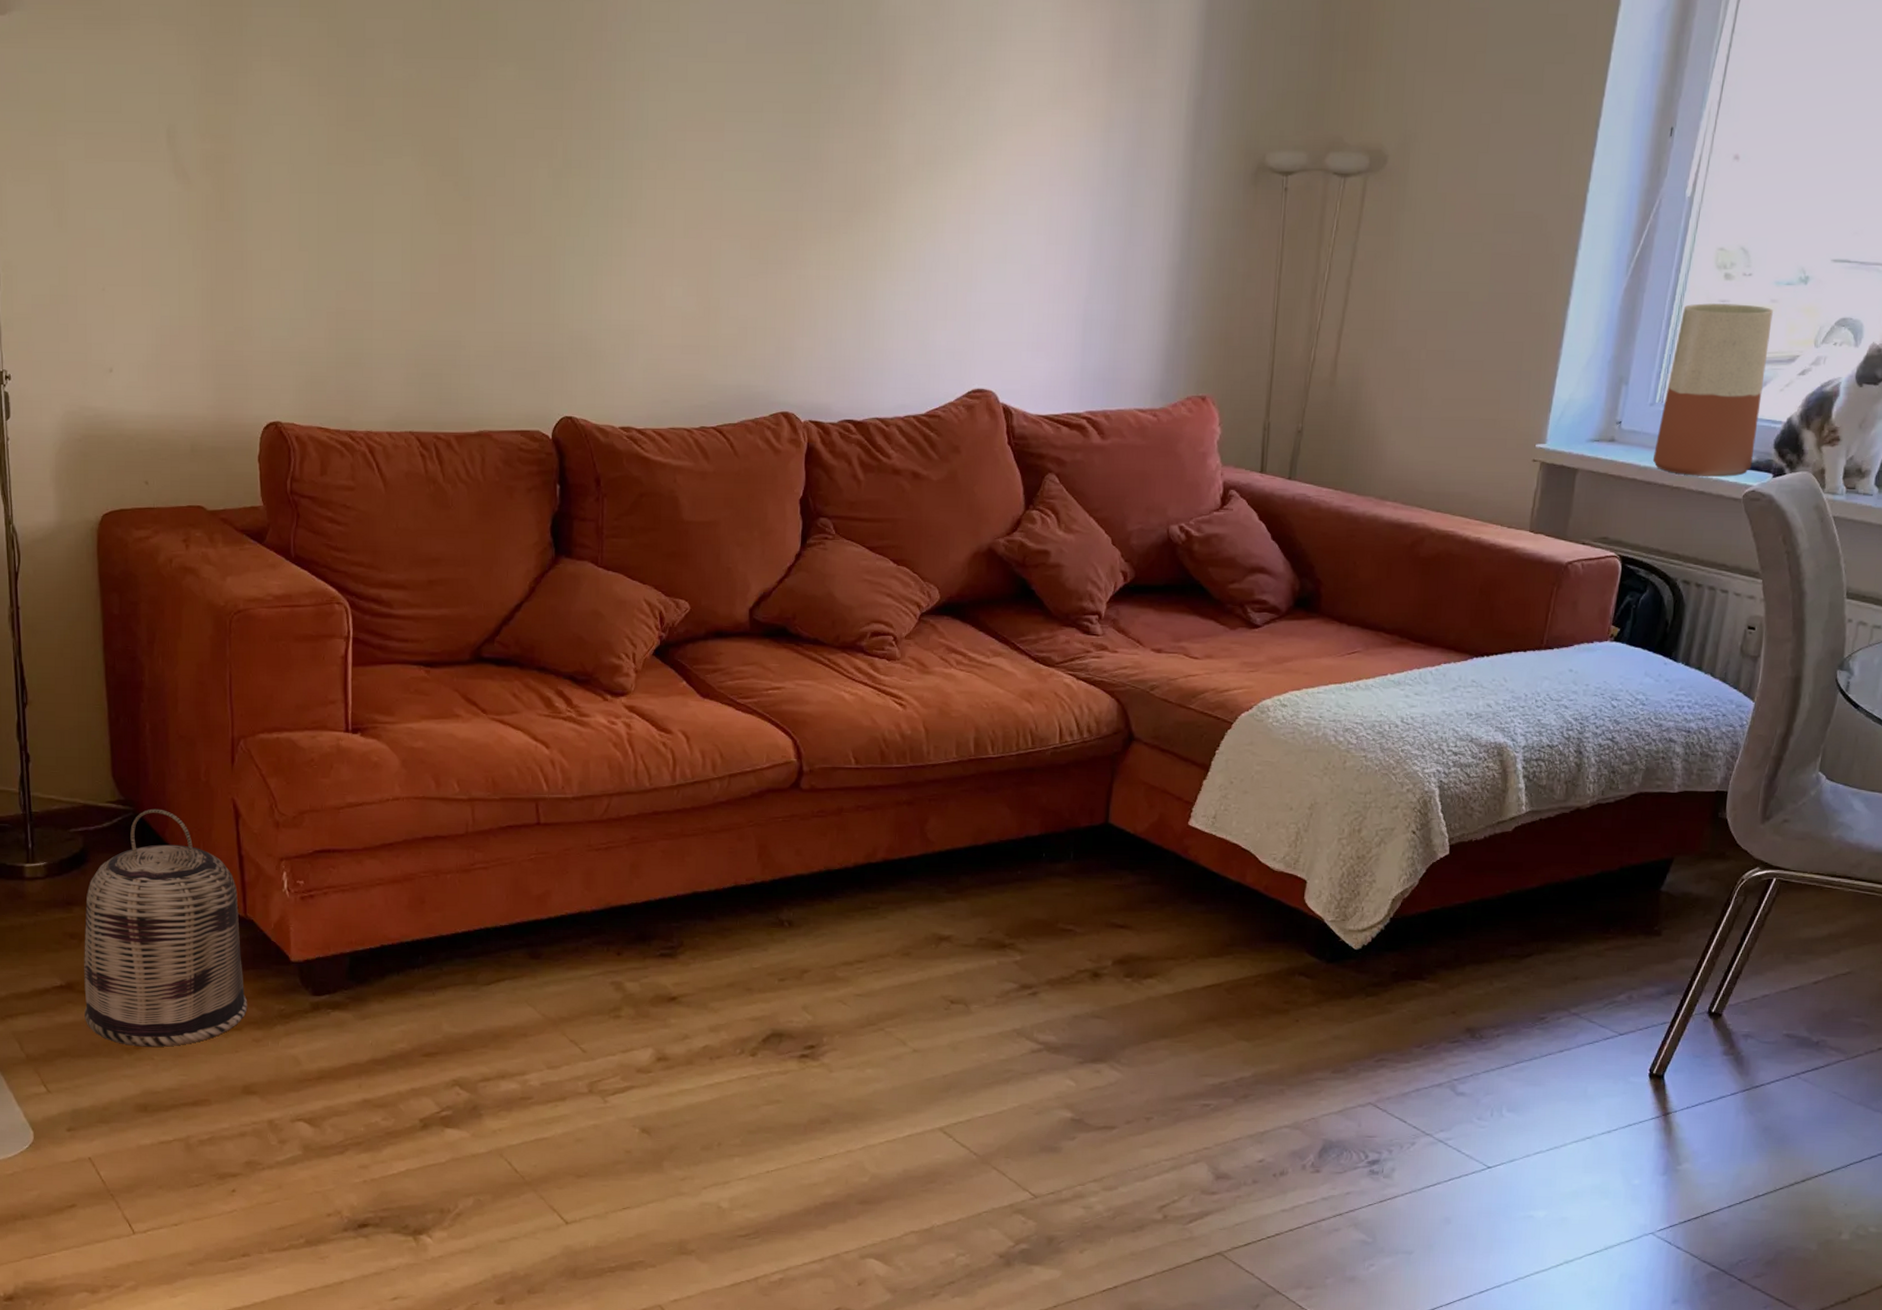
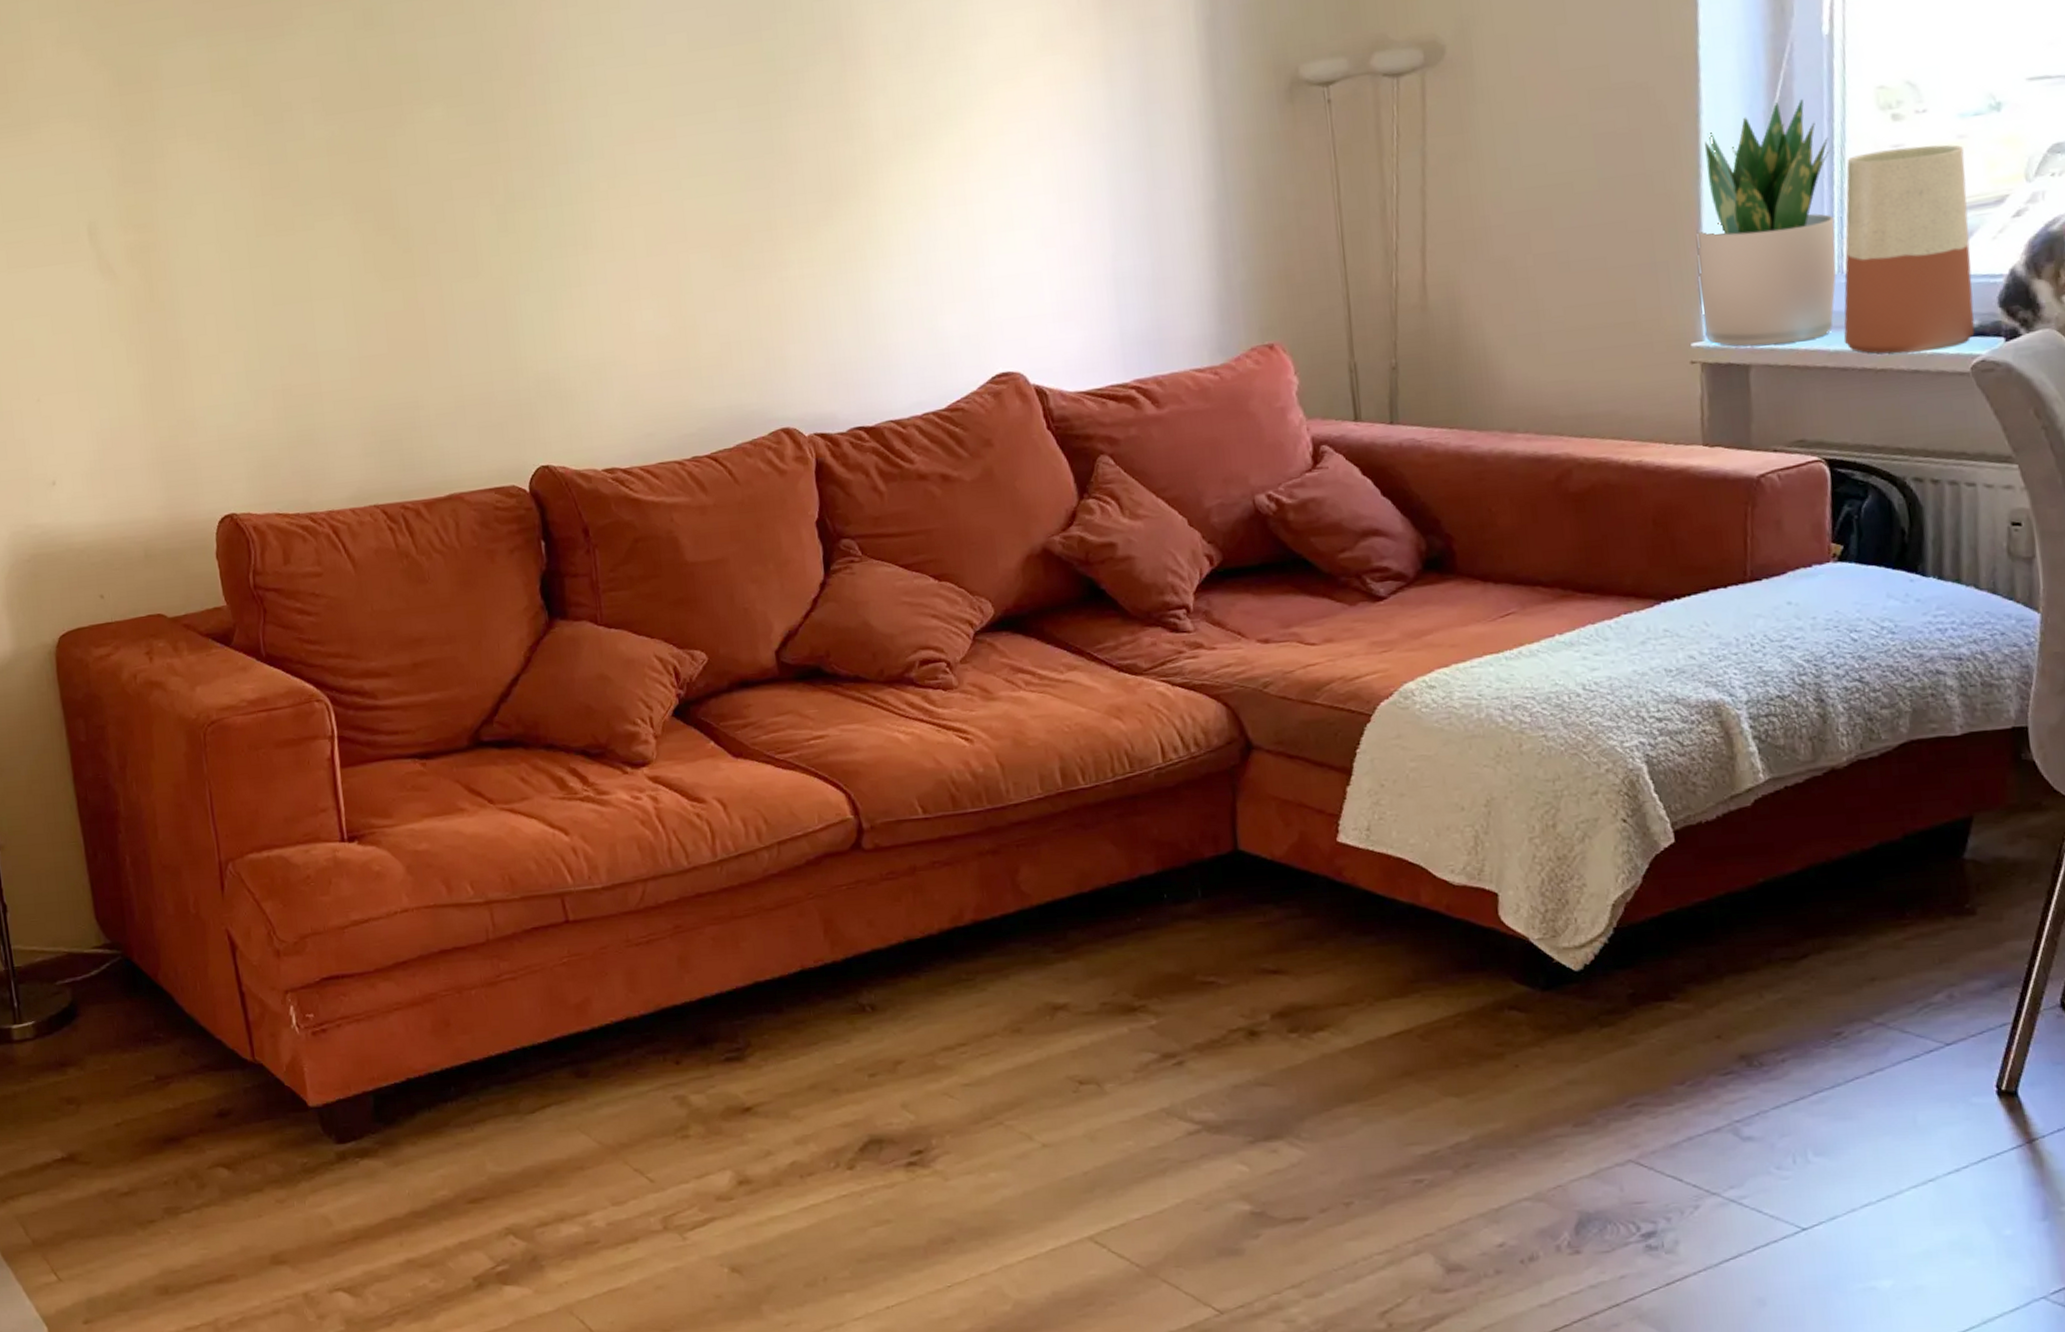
basket: present [84,808,248,1048] -> none [80,949,267,1220]
planter: none [1548,249,1673,455] -> present [1696,99,1837,347]

